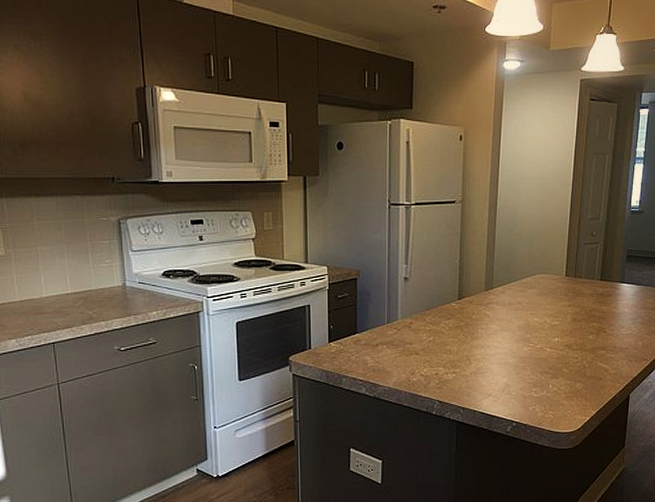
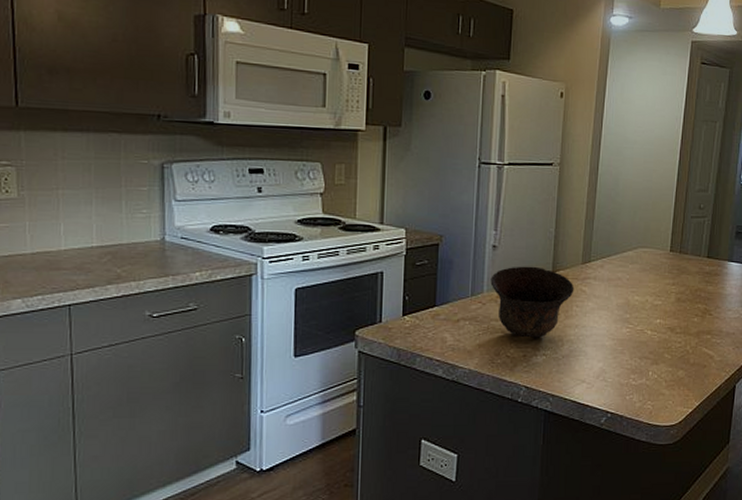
bowl: none [404,295,479,358] -> present [490,266,574,338]

